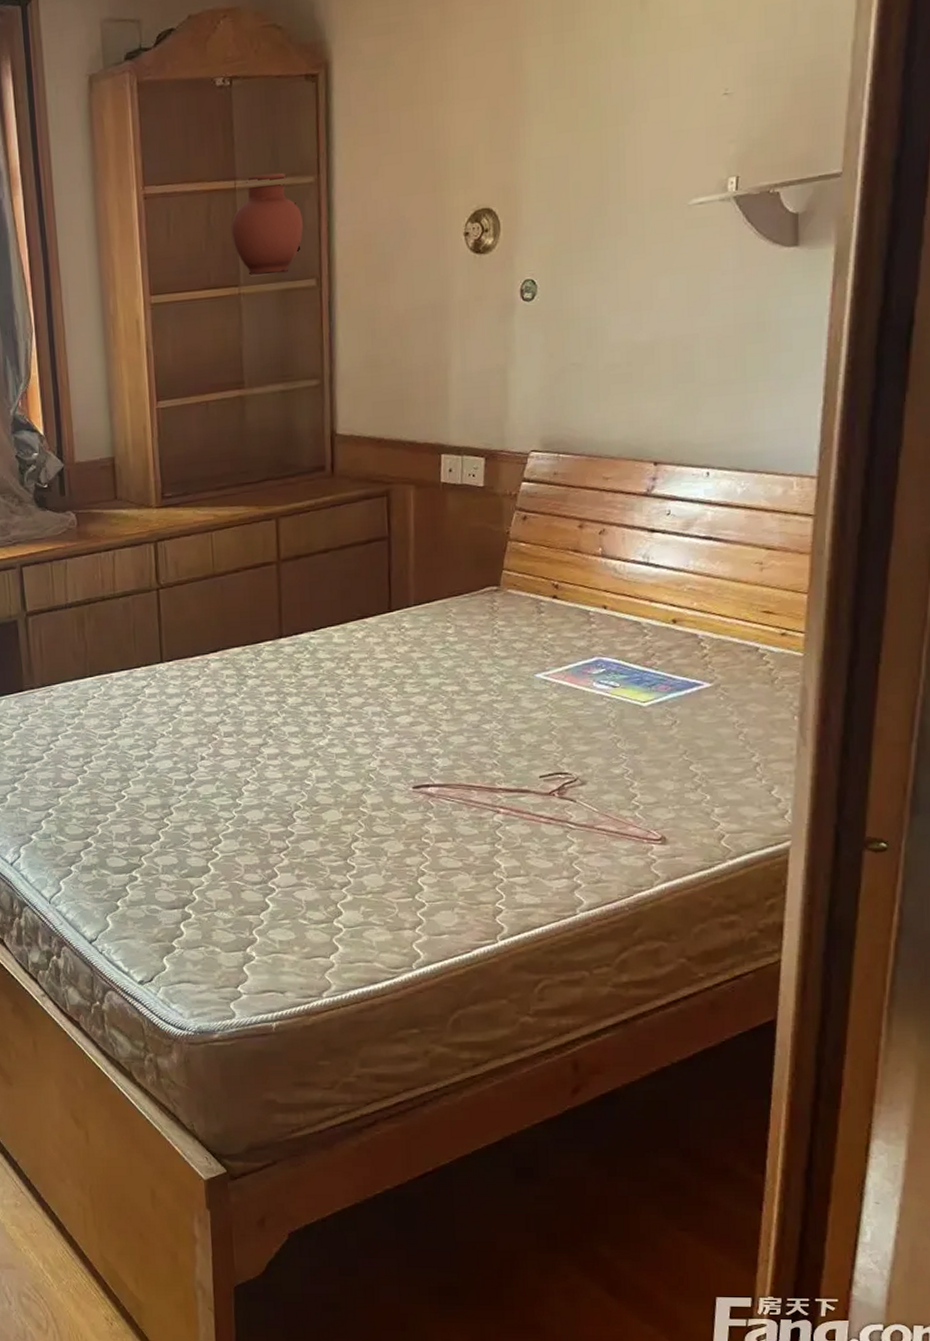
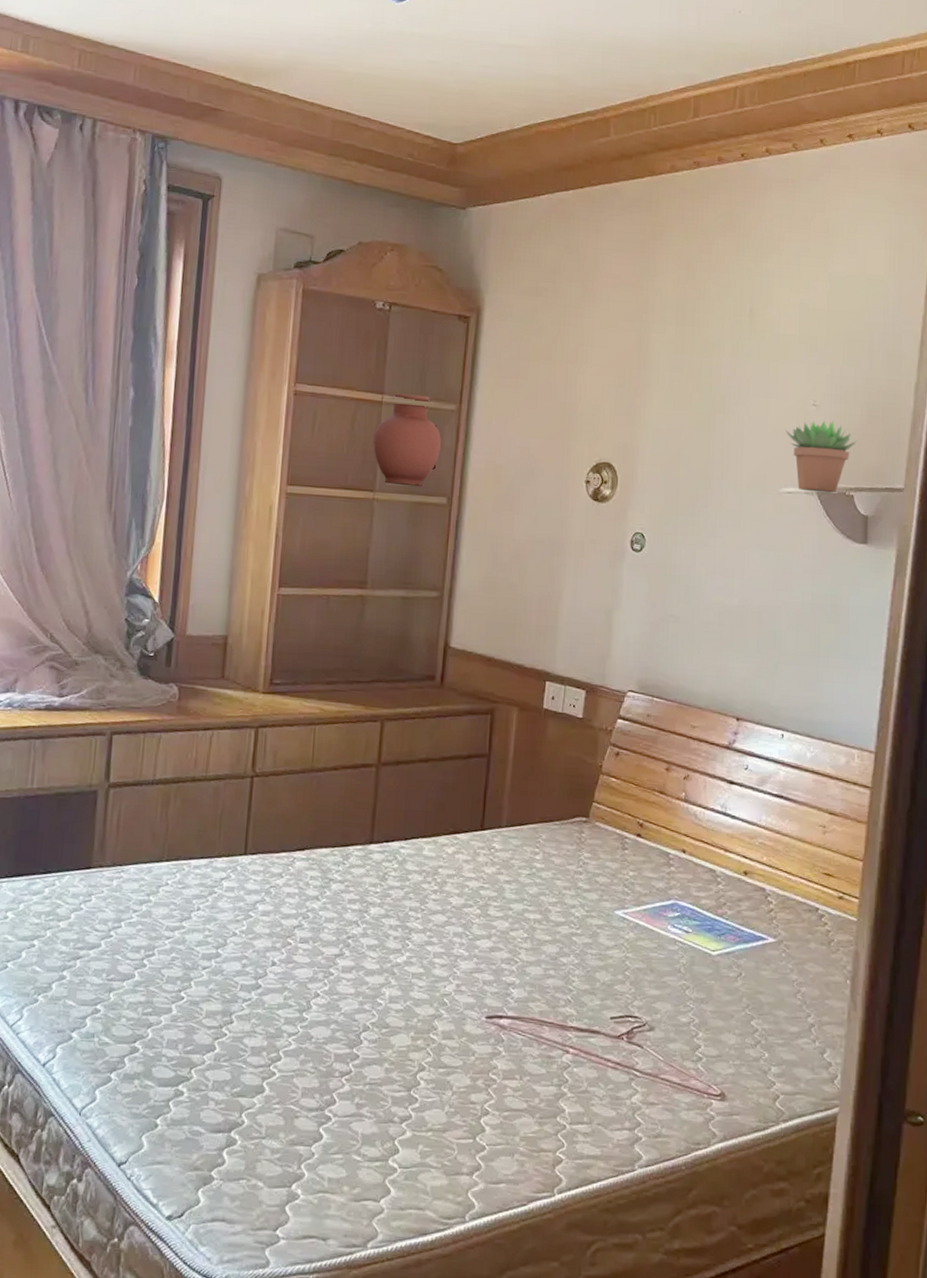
succulent plant: none [692,108,780,198] -> present [785,420,857,493]

